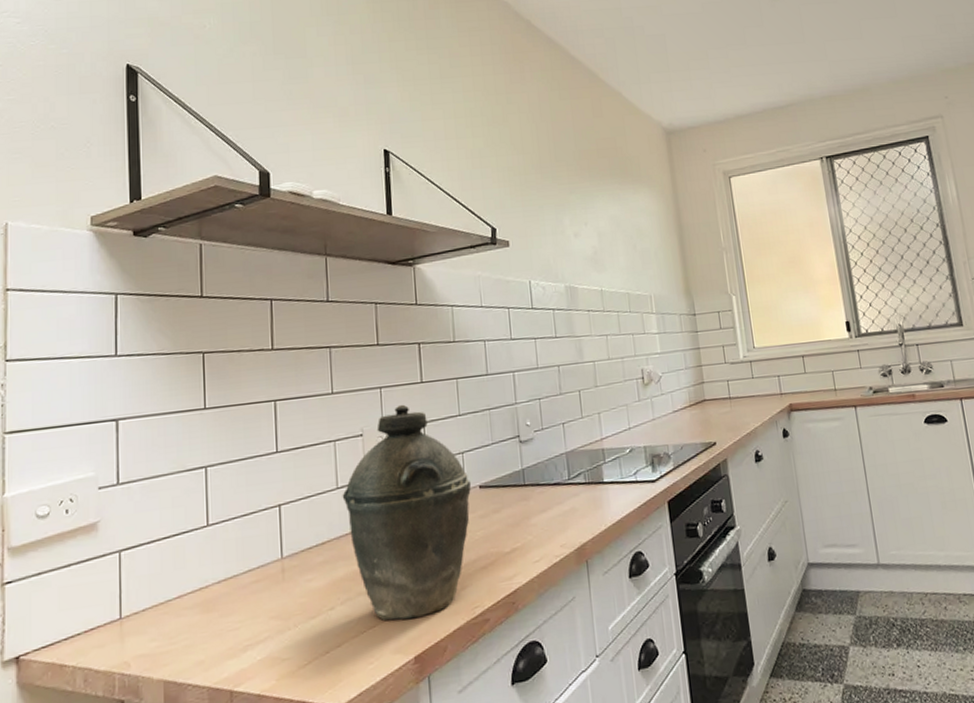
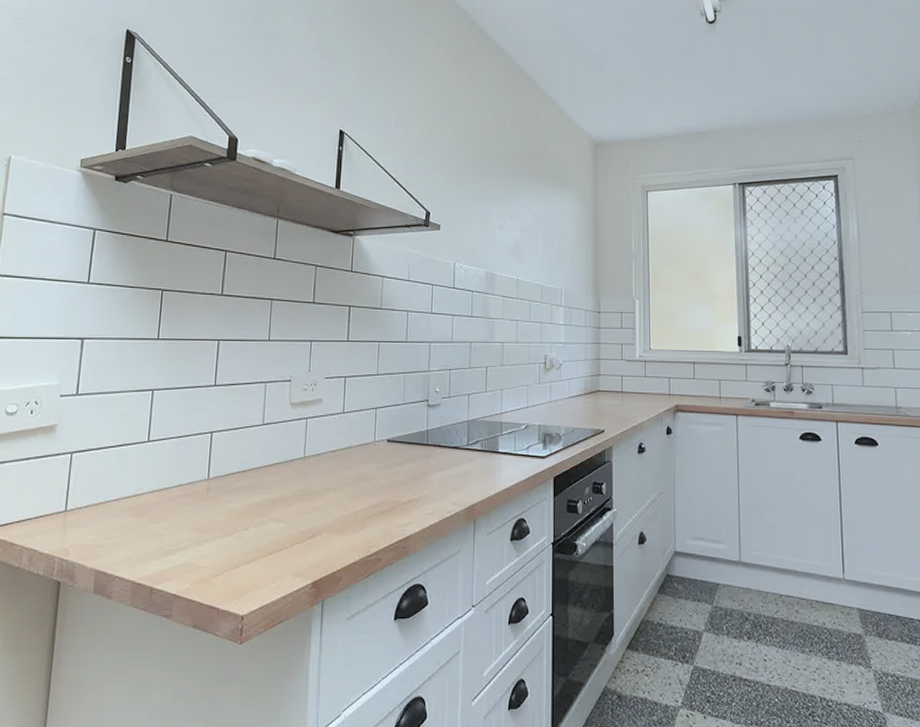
kettle: present [342,404,472,620] -> none [266,358,381,549]

